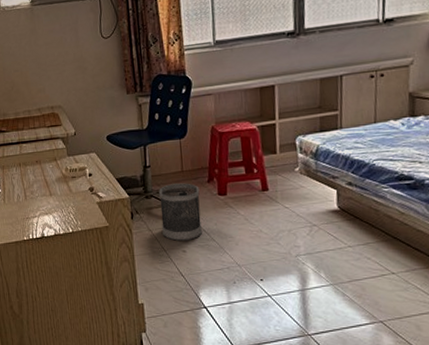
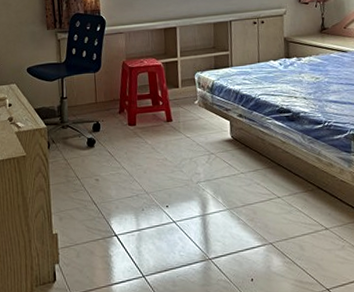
wastebasket: present [159,183,202,241] -> none [74,114,114,170]

